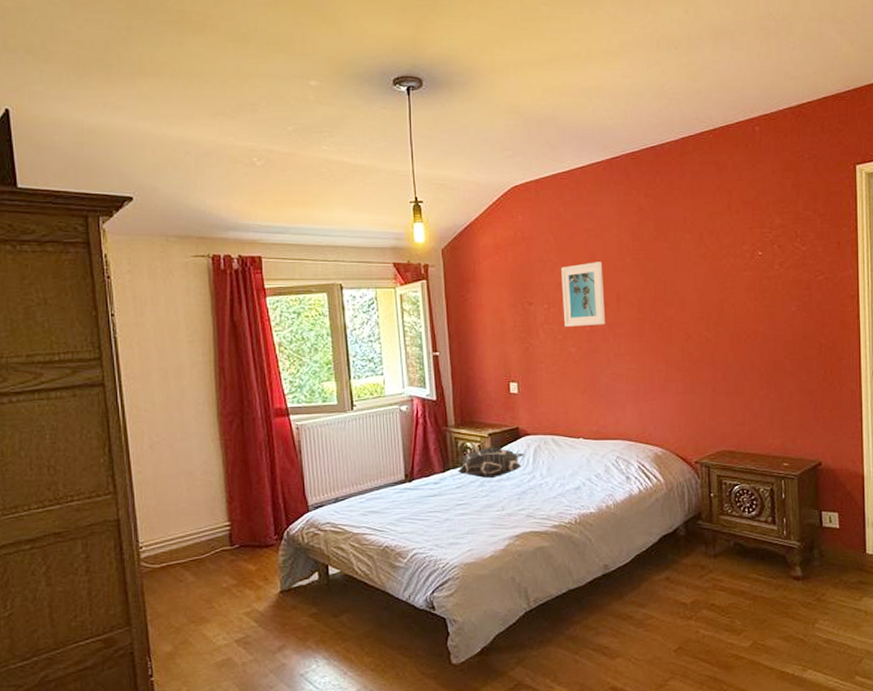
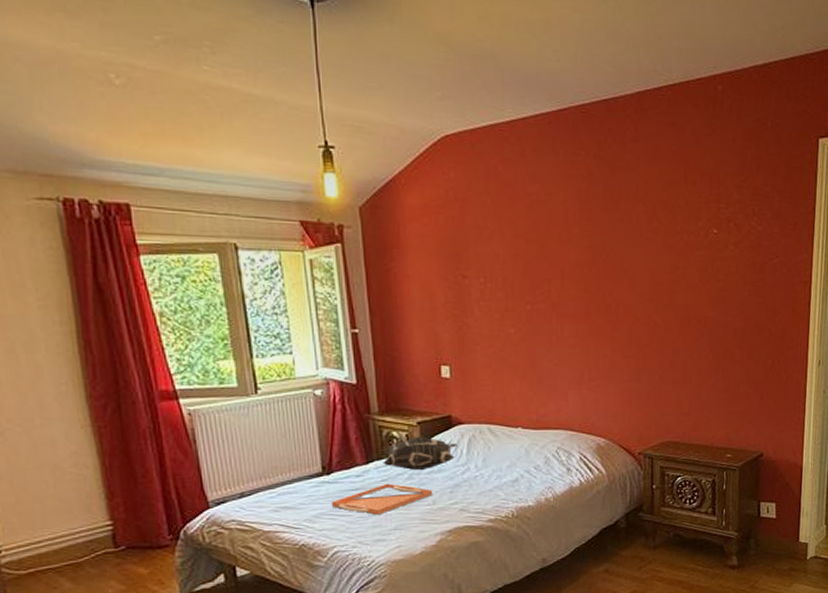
serving tray: none [411,490,502,520] -> present [331,483,433,515]
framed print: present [561,262,606,327] -> none [499,231,549,305]

